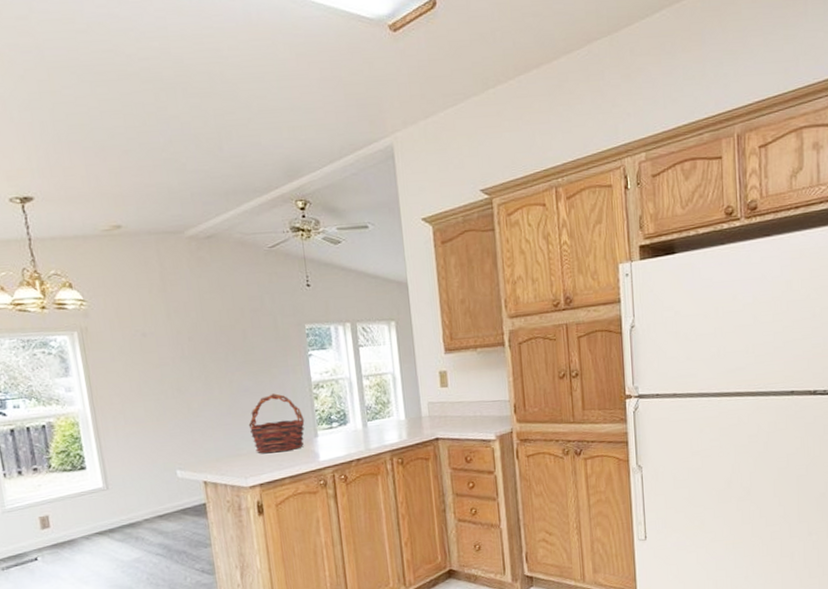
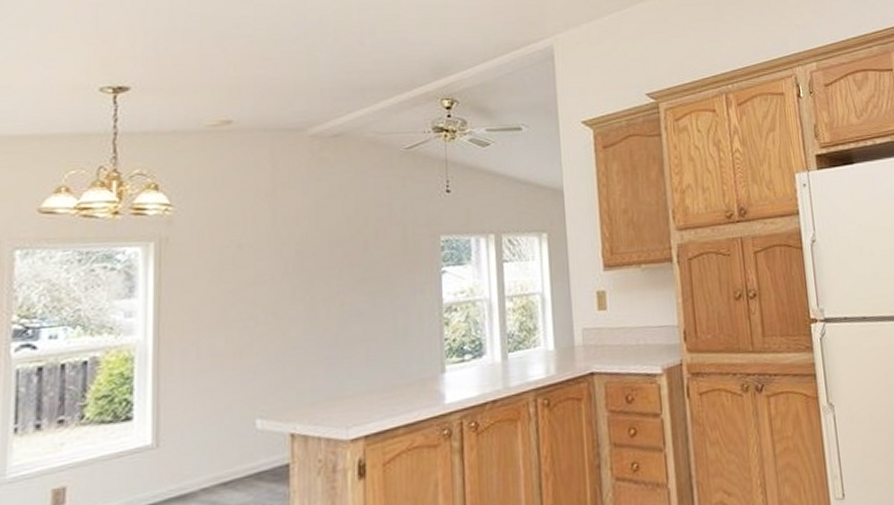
basket: present [248,393,305,454] -> none [358,318,430,396]

